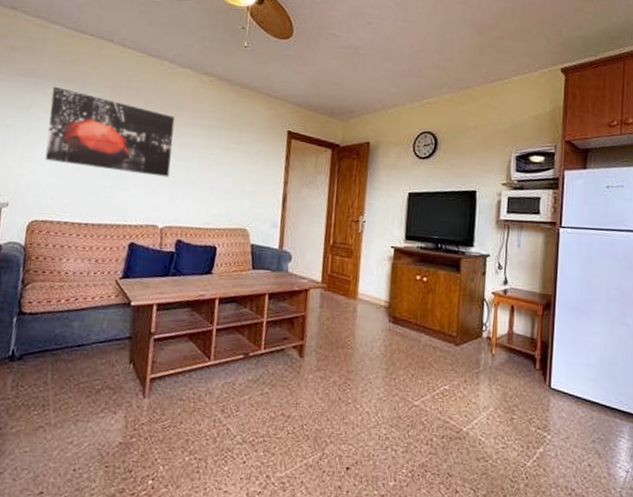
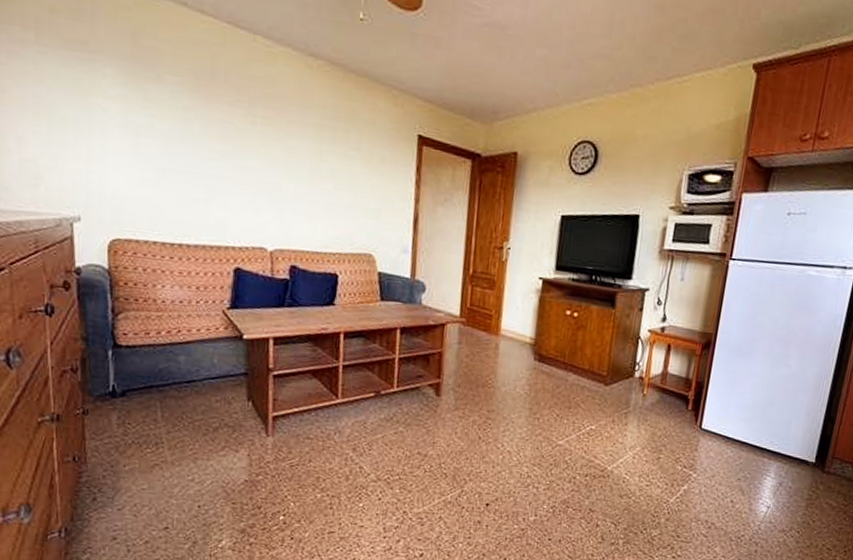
wall art: present [45,86,175,177] -> none [114,65,277,190]

